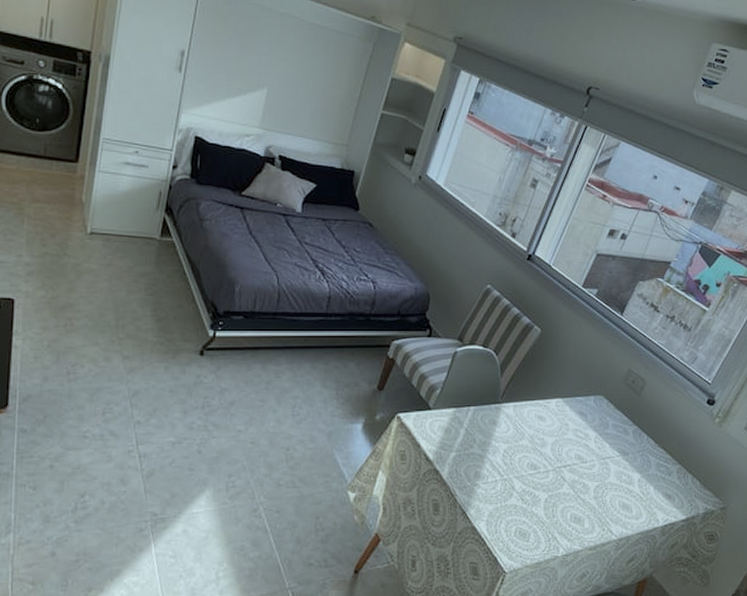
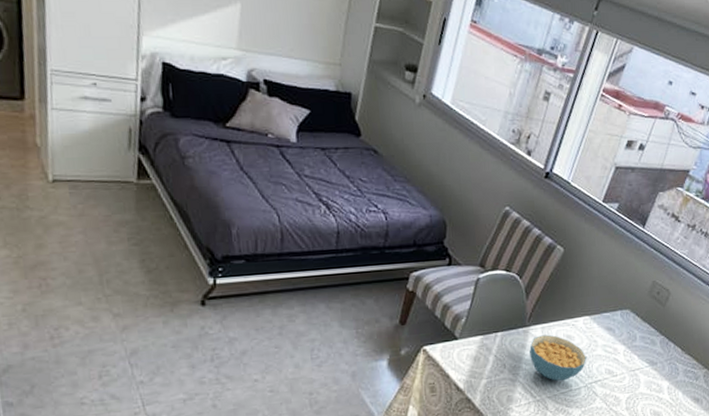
cereal bowl: none [500,413,556,462] -> present [529,334,587,381]

